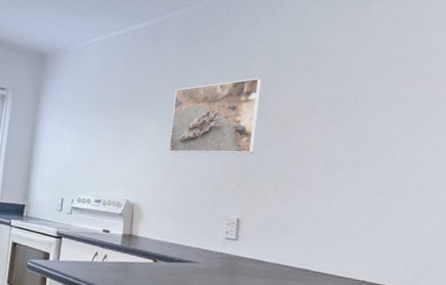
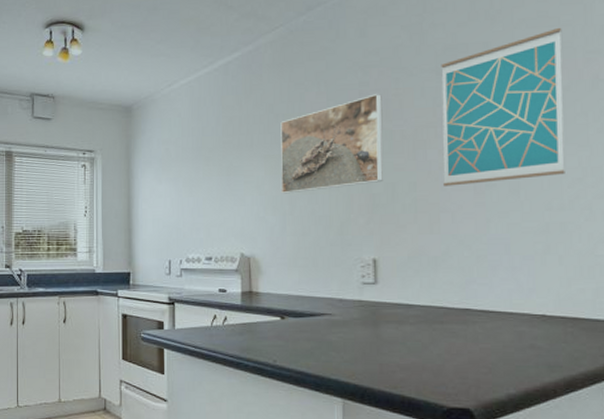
wall art: none [301,47,407,168] -> present [441,27,565,186]

